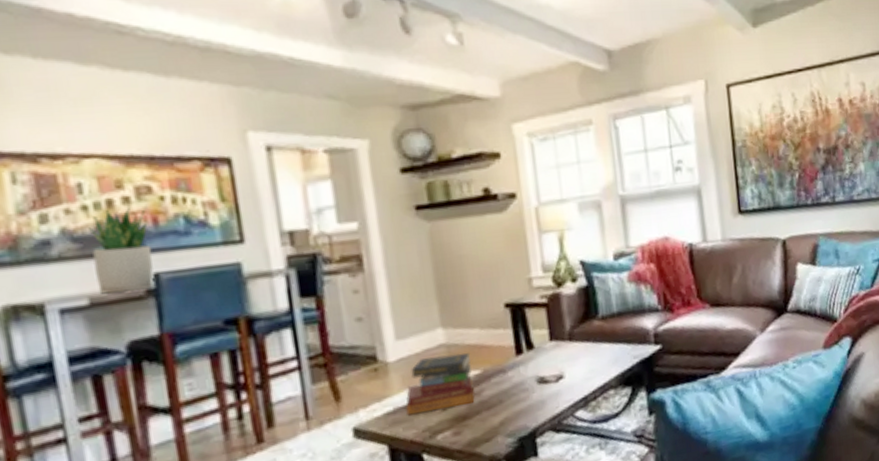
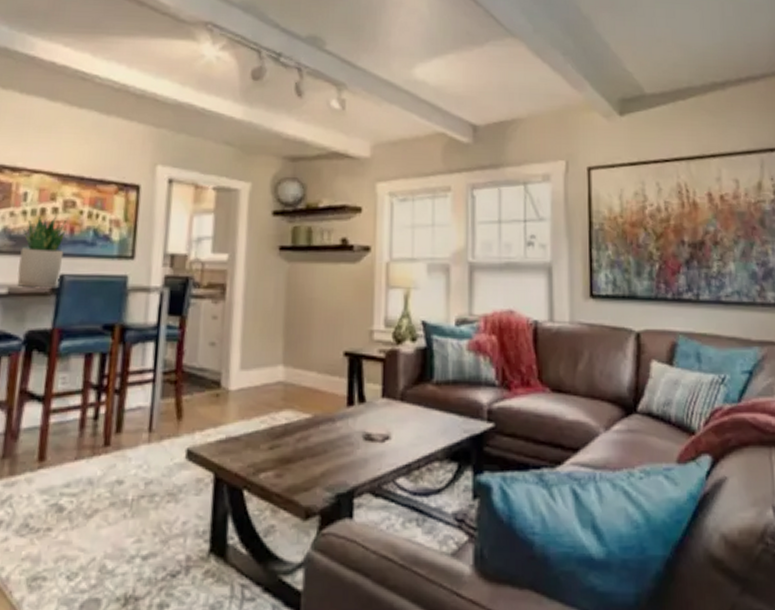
books: present [405,352,476,416] -> none [237,393,304,448]

